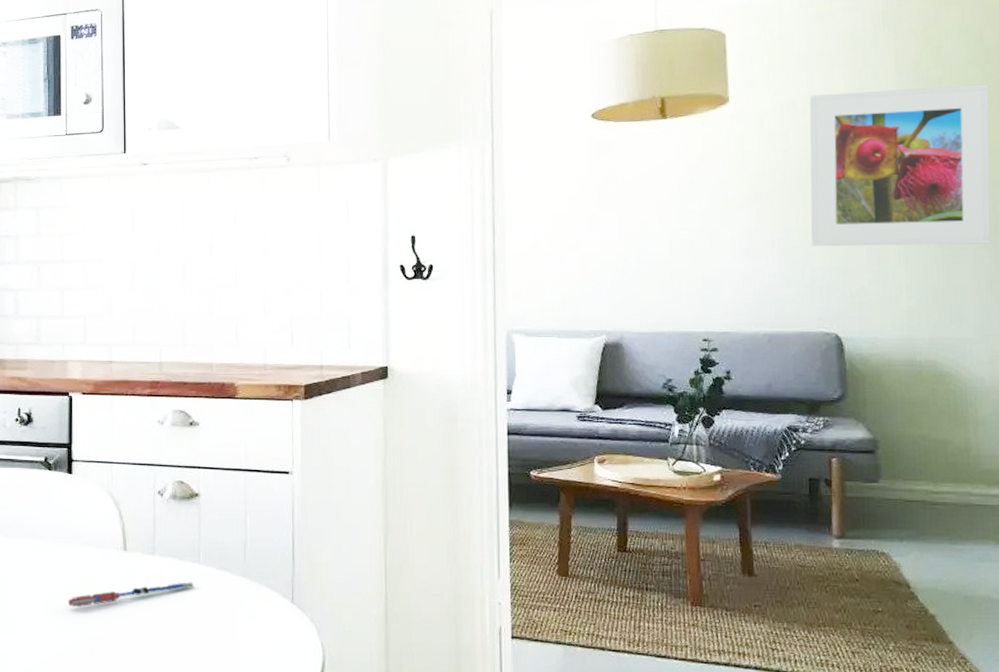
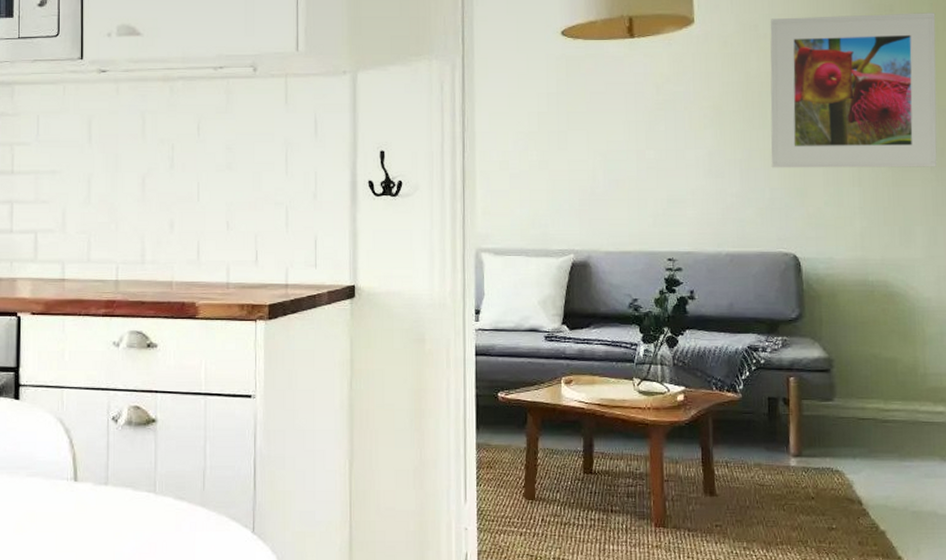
pen: present [67,582,195,608] -> none [11,513,150,543]

